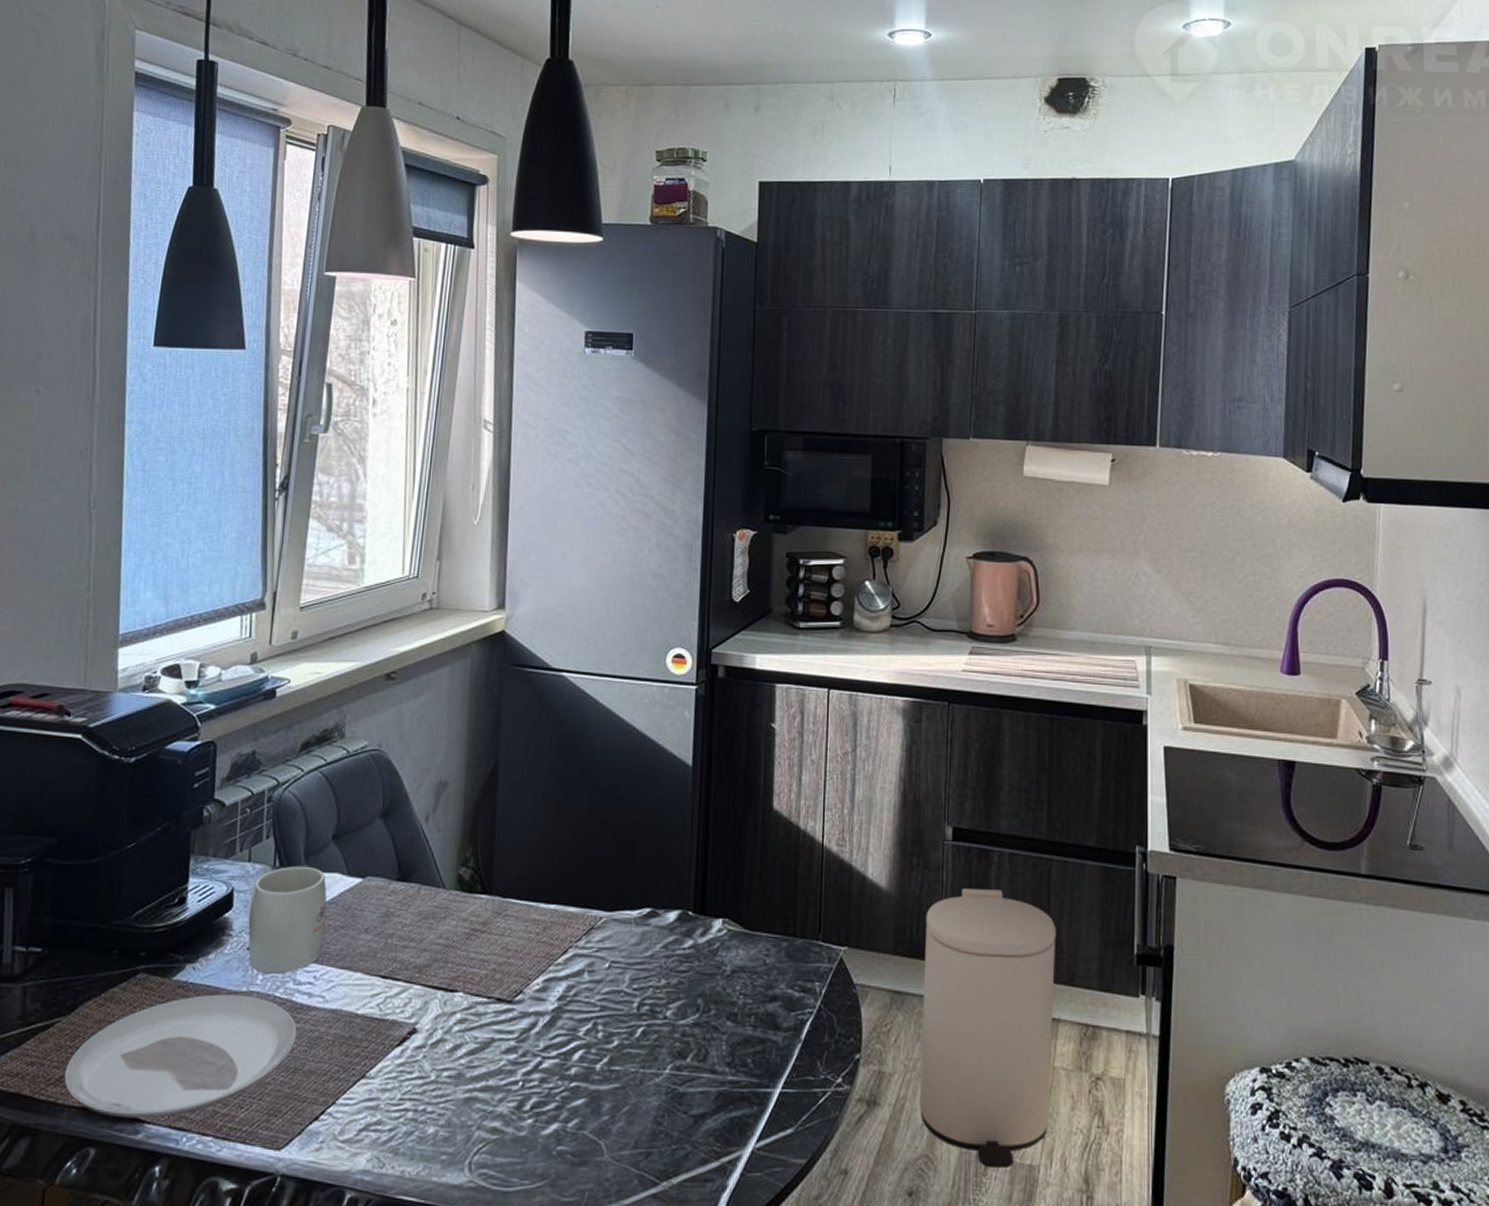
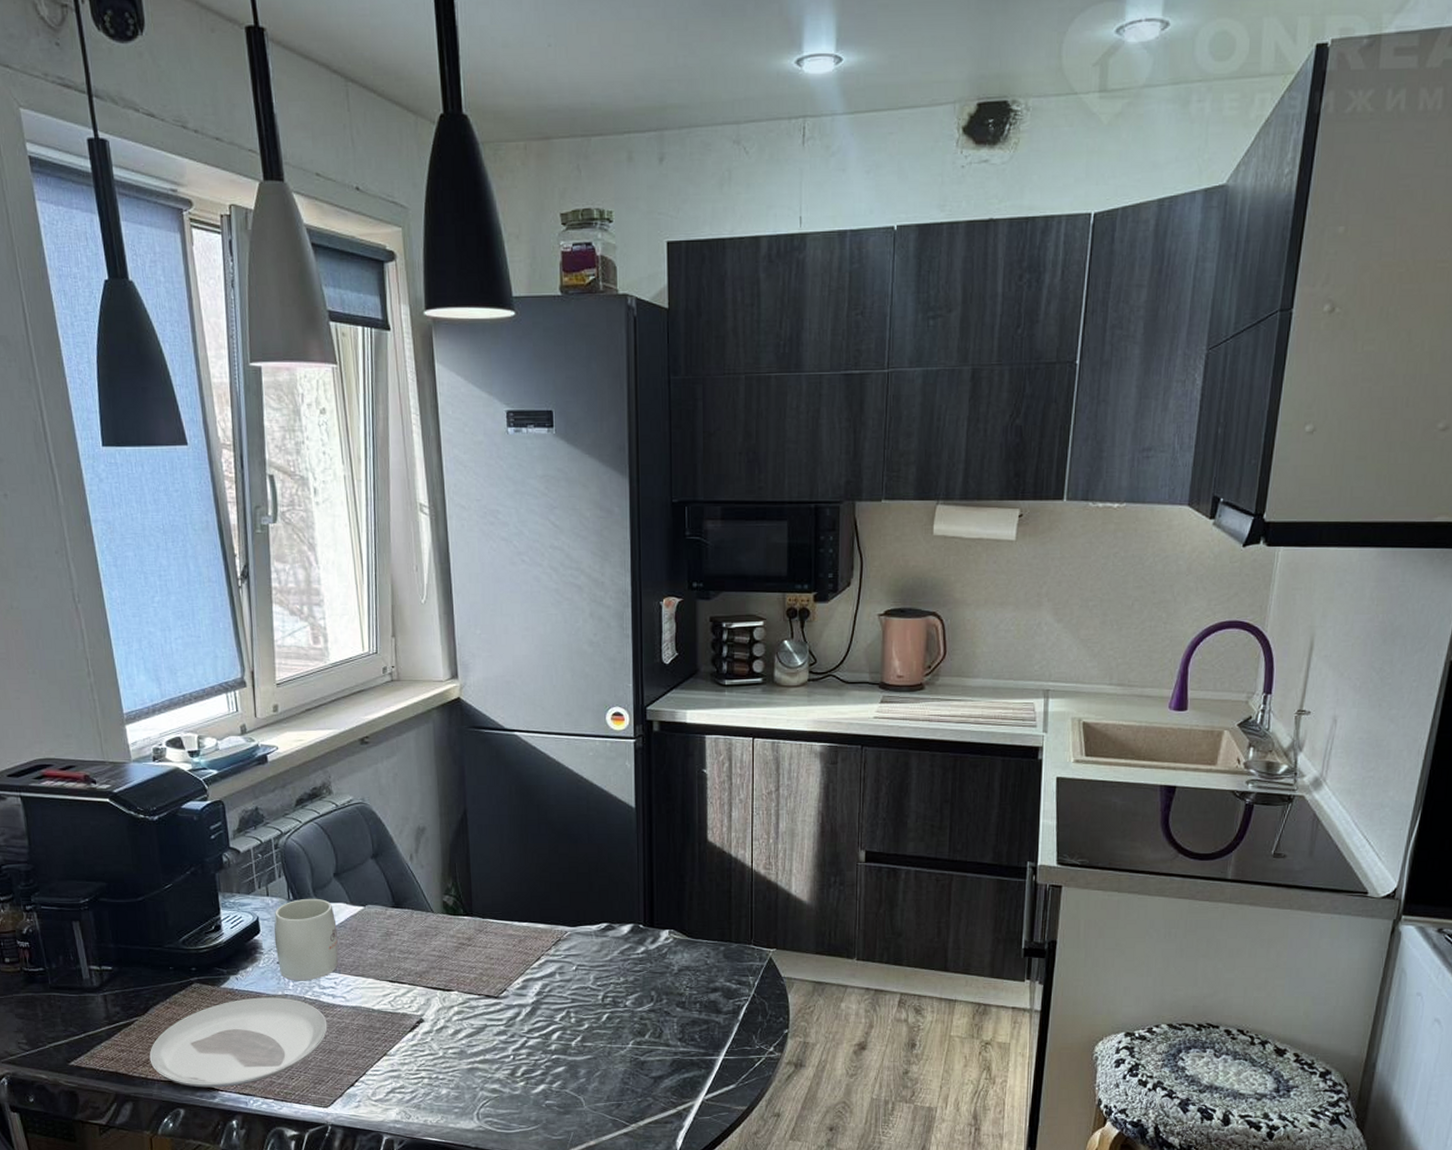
pedal bin: present [920,889,1057,1169] -> none [838,900,955,1110]

